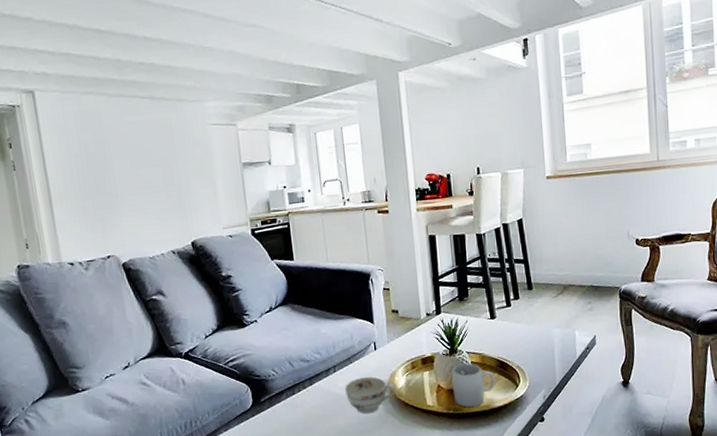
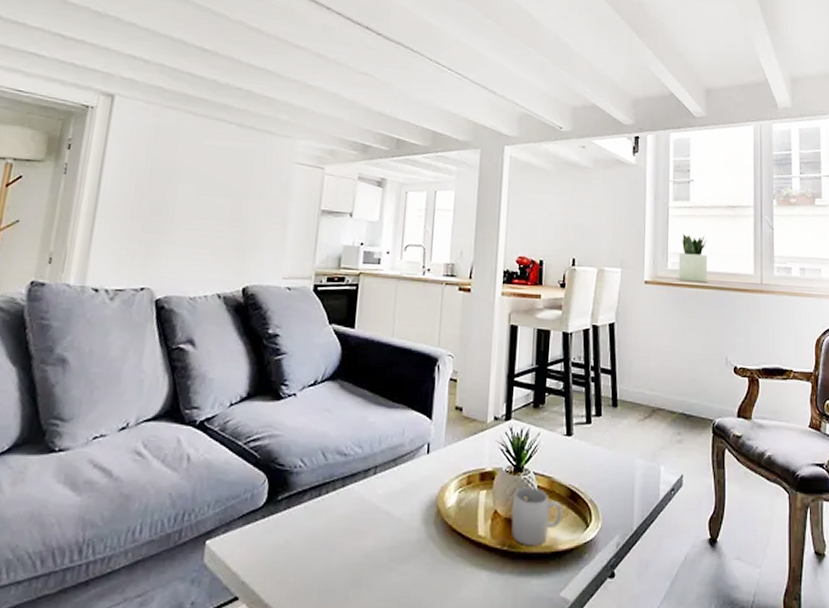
teacup: present [345,377,396,414] -> none [382,487,444,535]
planter: none [575,124,608,171] -> present [675,234,710,284]

